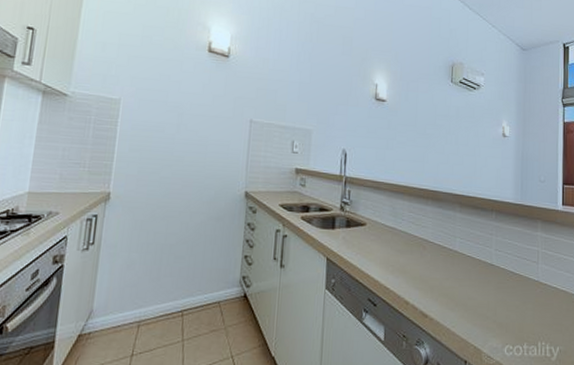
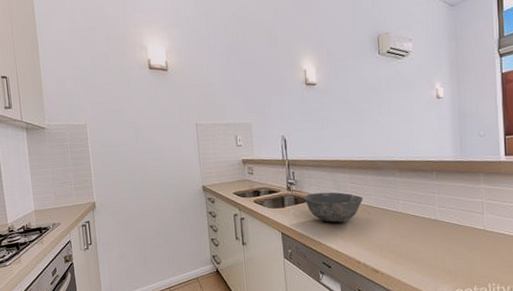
bowl: none [357,217,420,254] -> present [304,192,363,223]

